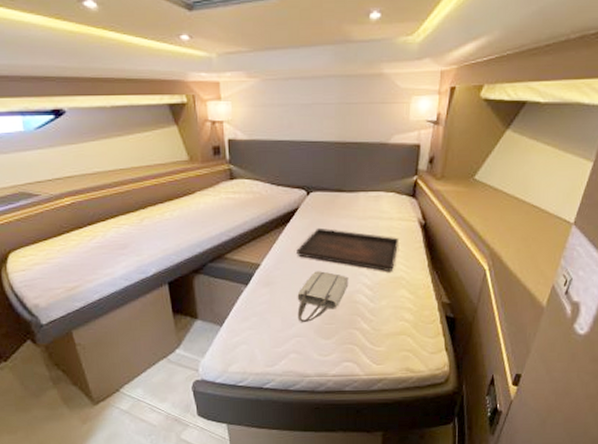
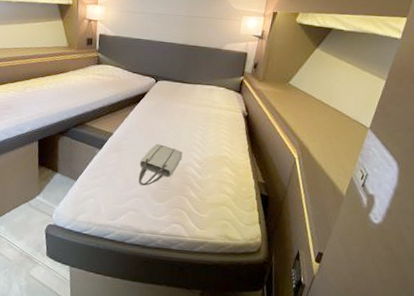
serving tray: present [296,227,400,272] -> none [143,109,226,152]

